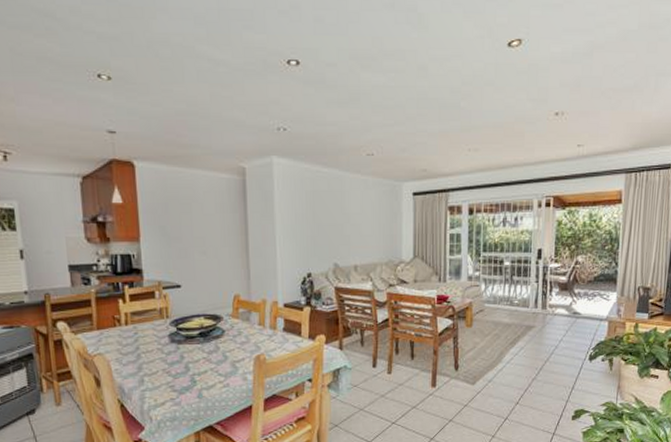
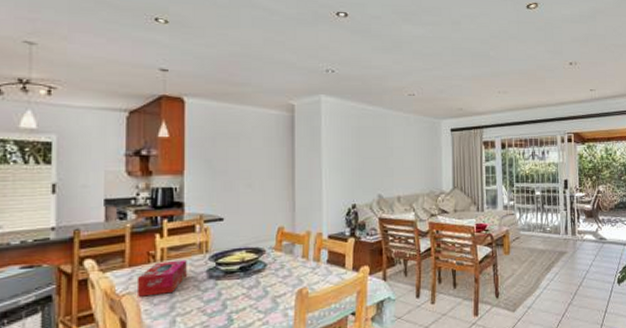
tissue box: none [105,324,151,357] -> present [136,260,187,297]

